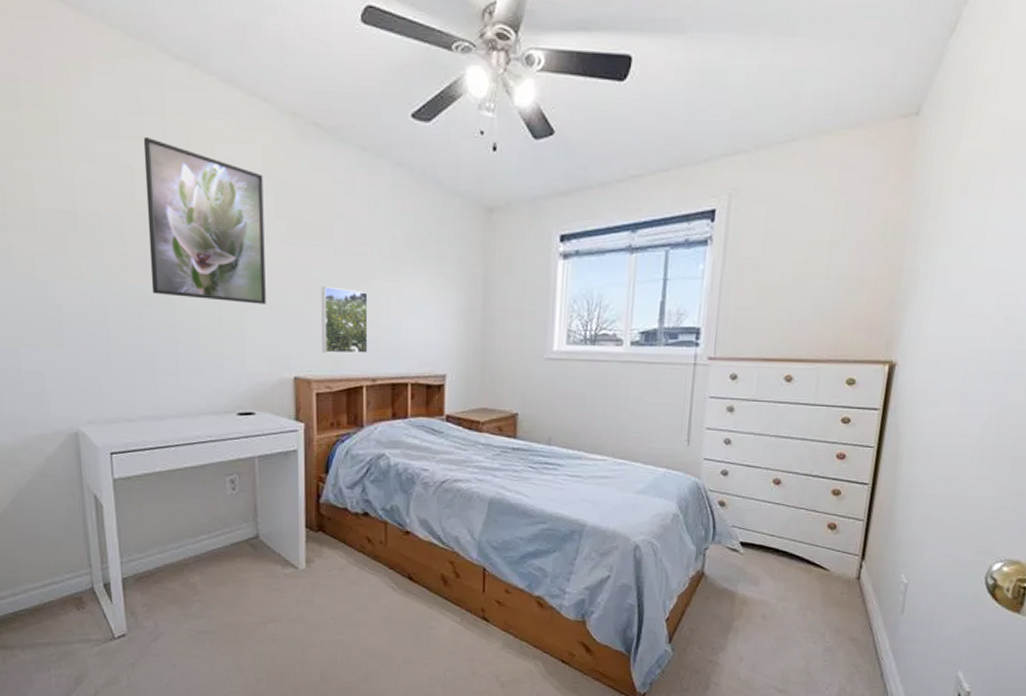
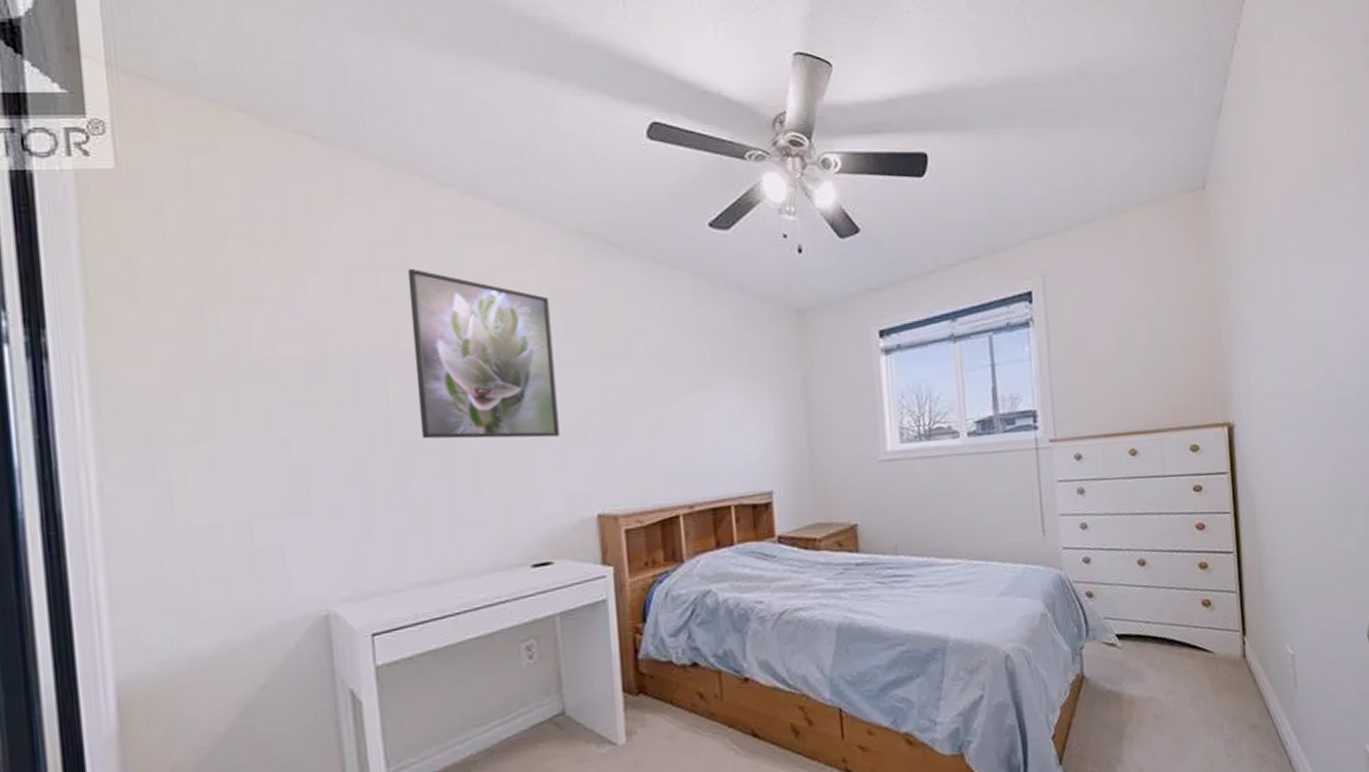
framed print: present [321,286,368,354] -> none [623,409,682,483]

